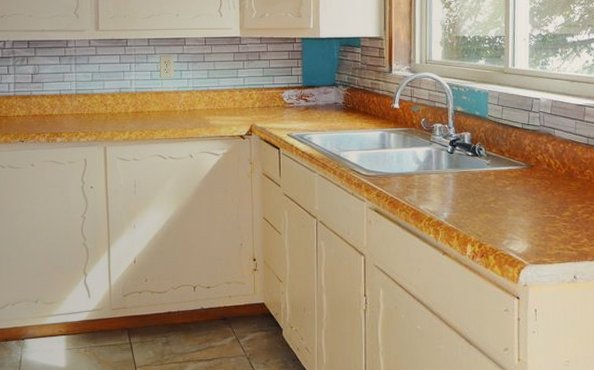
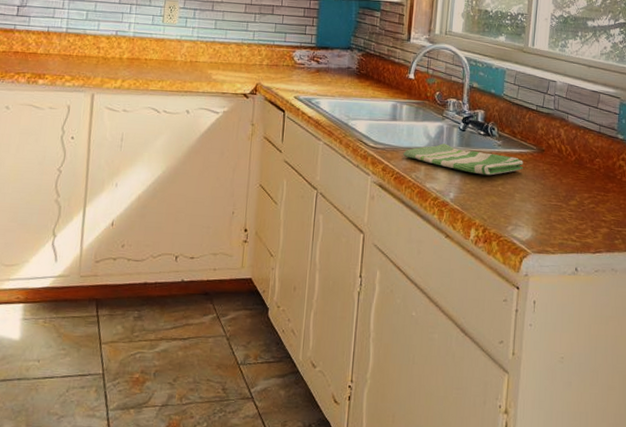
dish towel: none [395,167,514,194] -> present [403,143,523,176]

